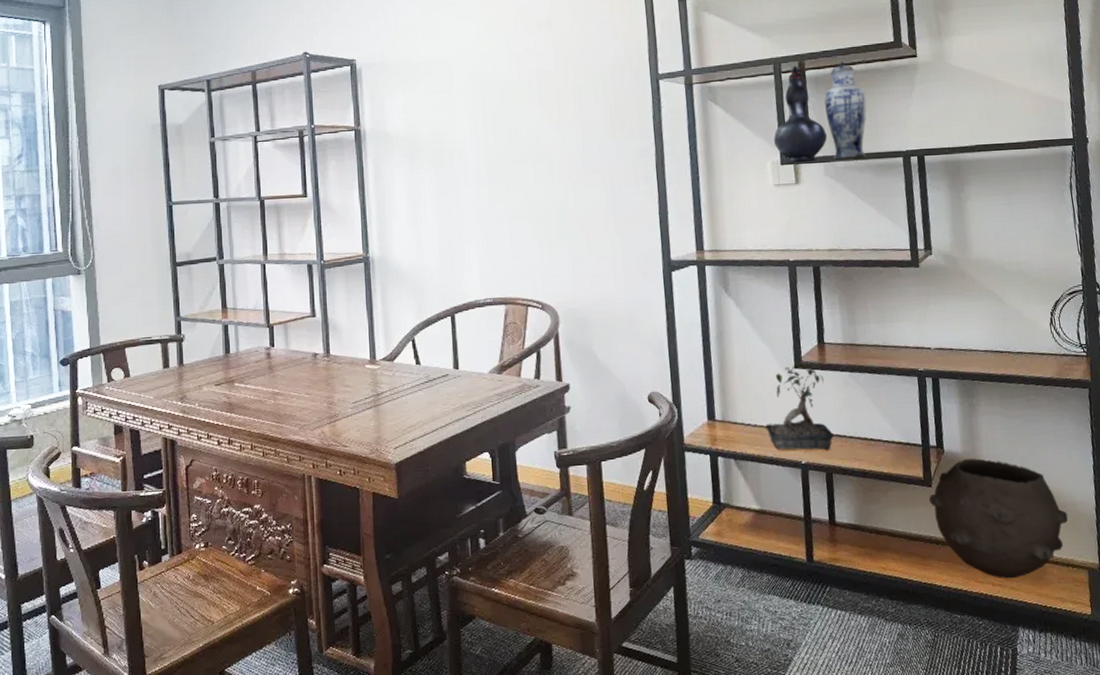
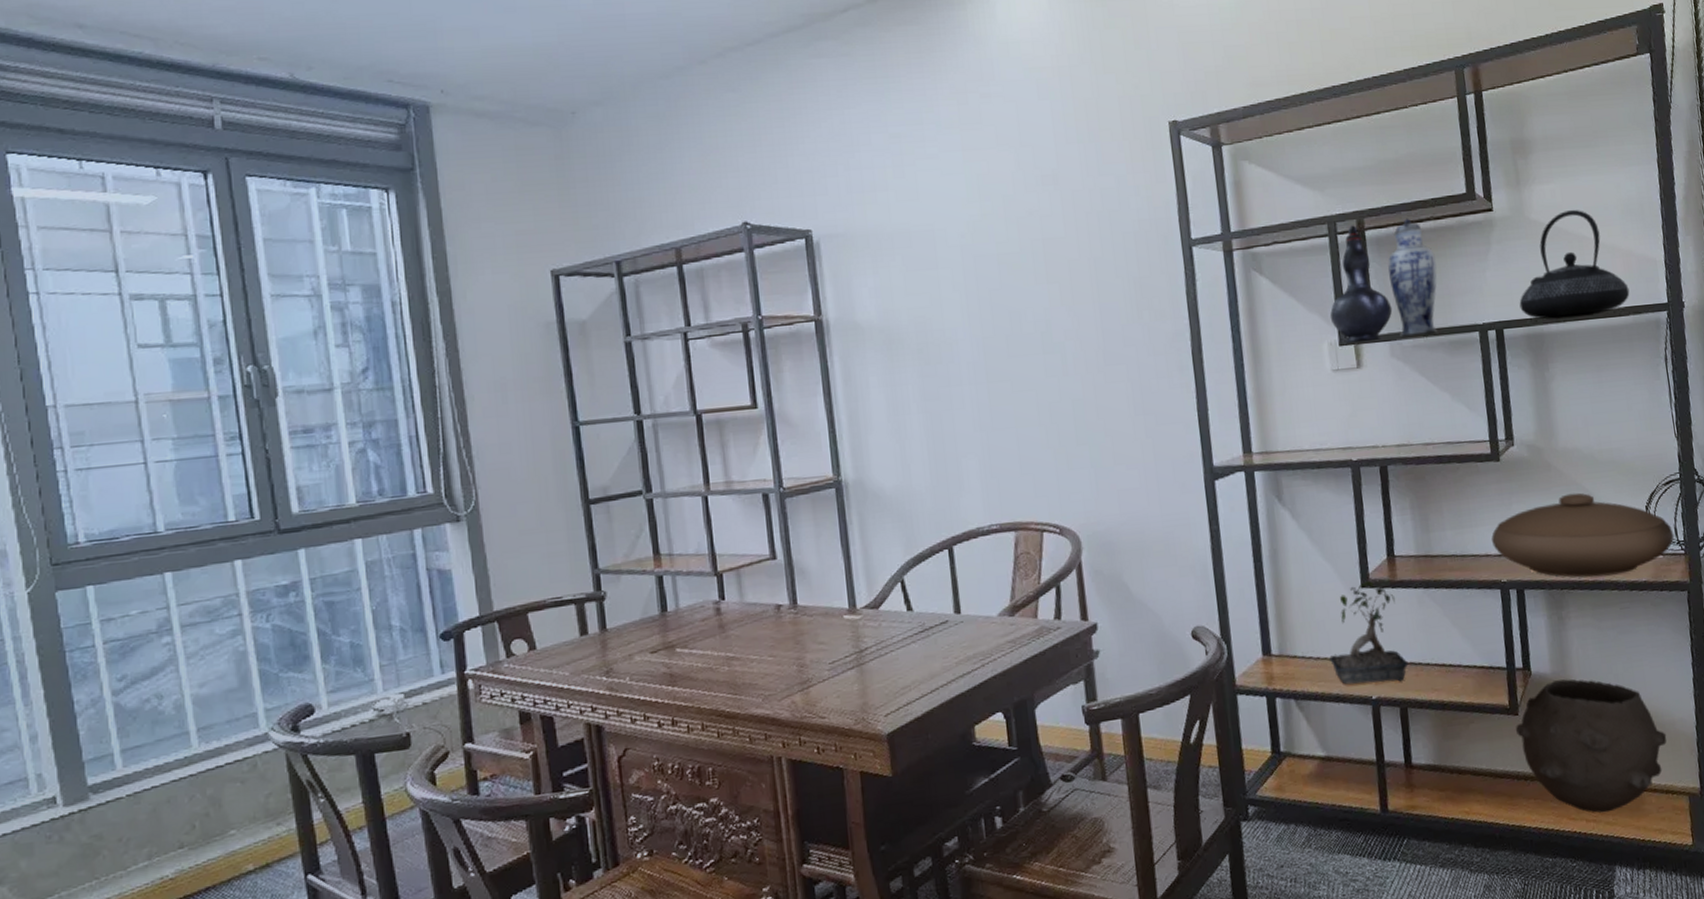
decorative bowl: none [910,297,1077,371] -> present [1491,492,1675,577]
teapot: none [939,57,1039,150] -> present [1519,209,1630,320]

